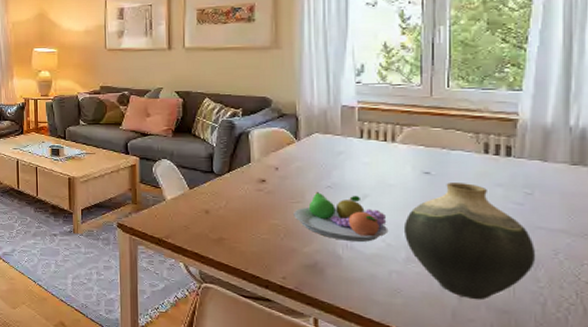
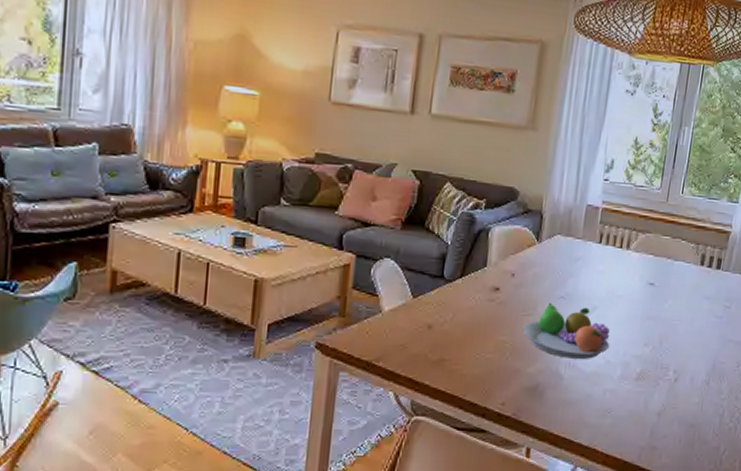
vase: present [403,183,536,300] -> none [622,295,724,416]

